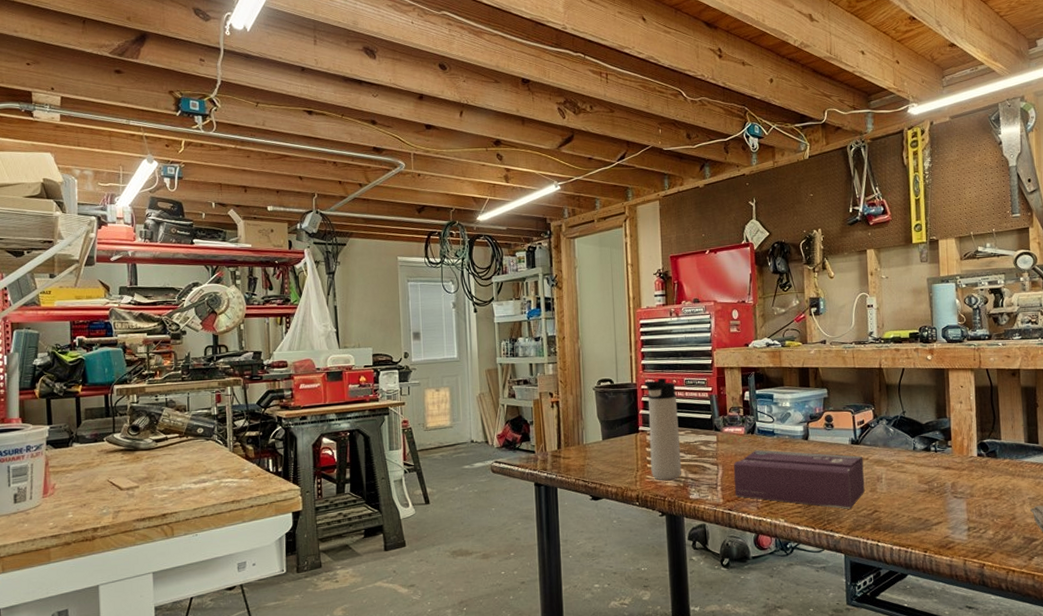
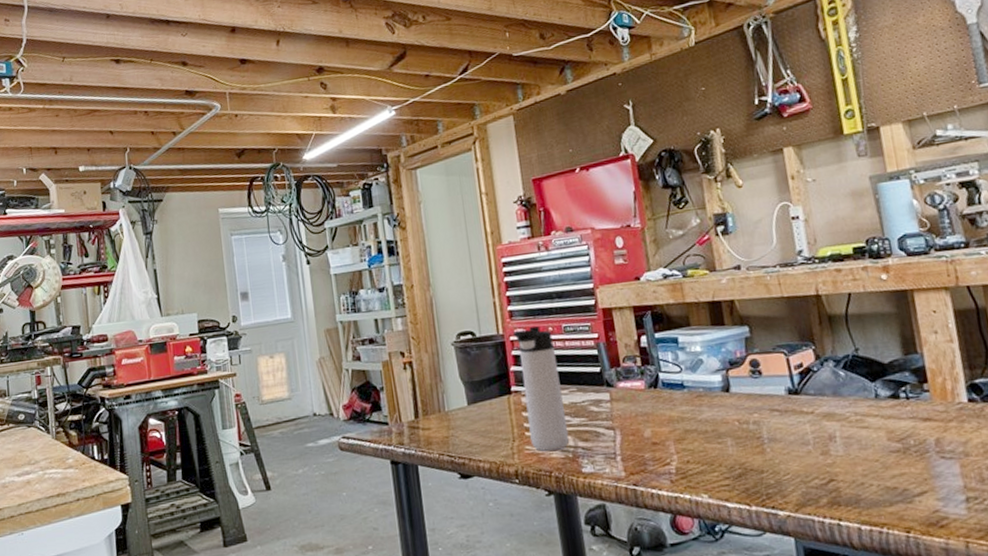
tissue box: present [733,449,865,509] -> none [634,407,814,479]

